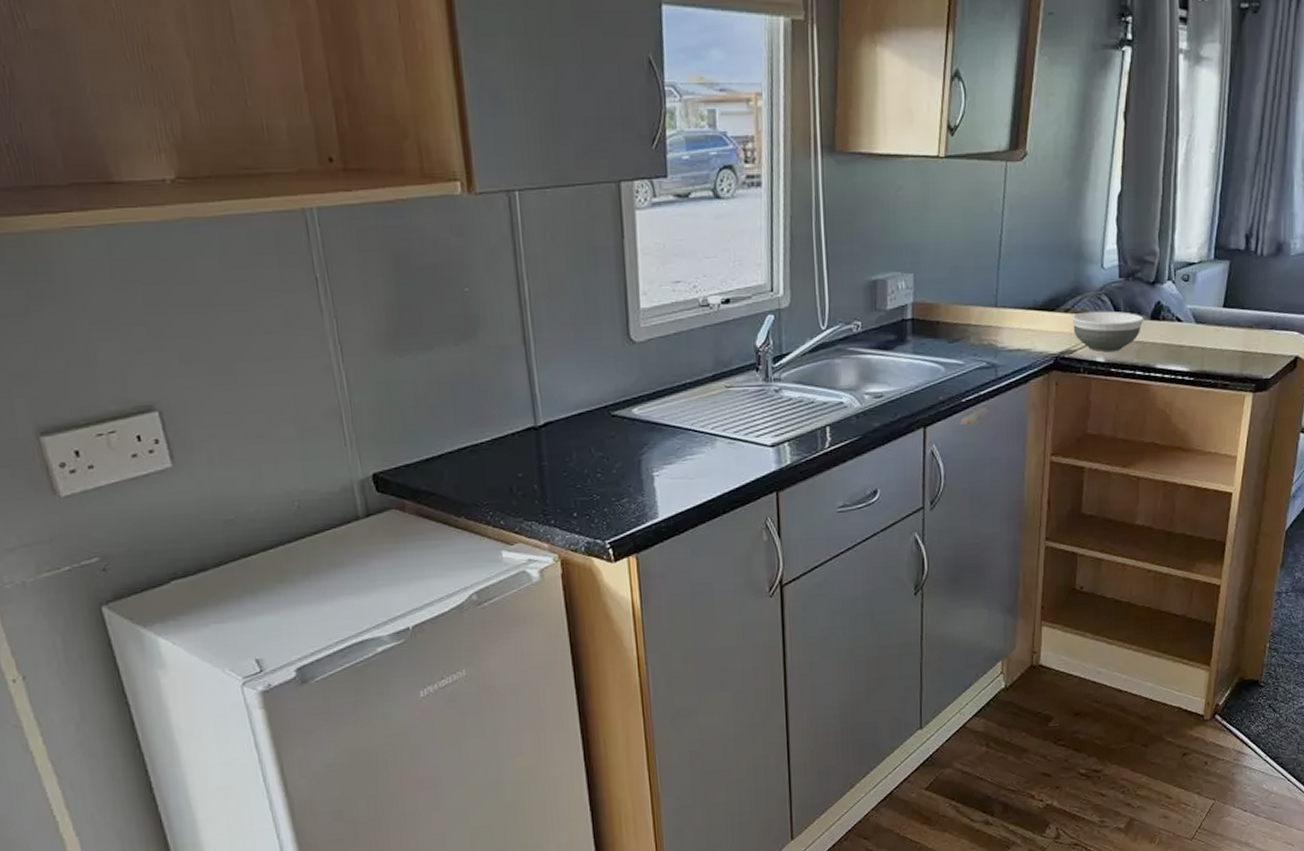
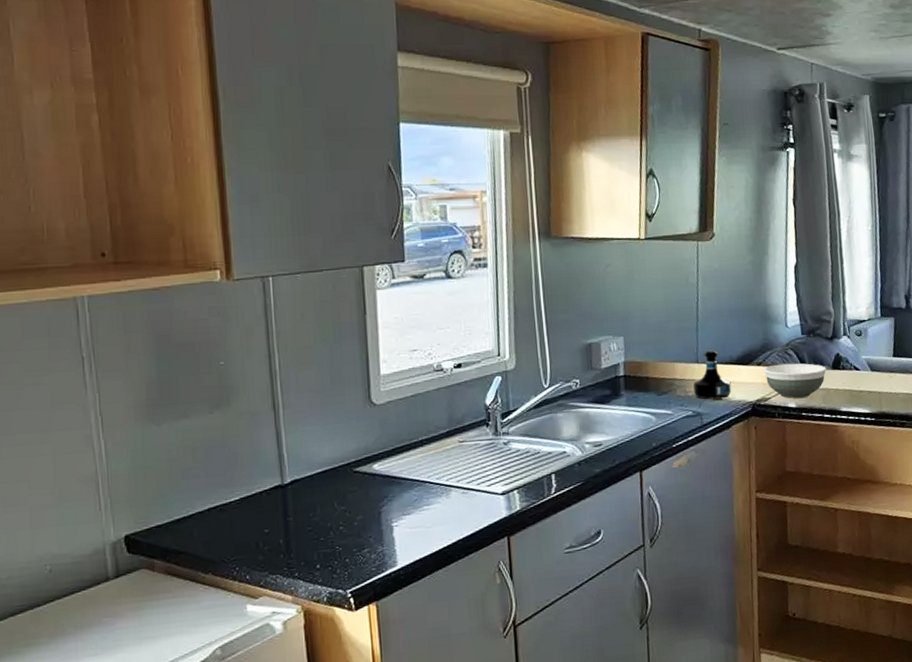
tequila bottle: none [989,292,1033,350] -> present [693,350,732,400]

